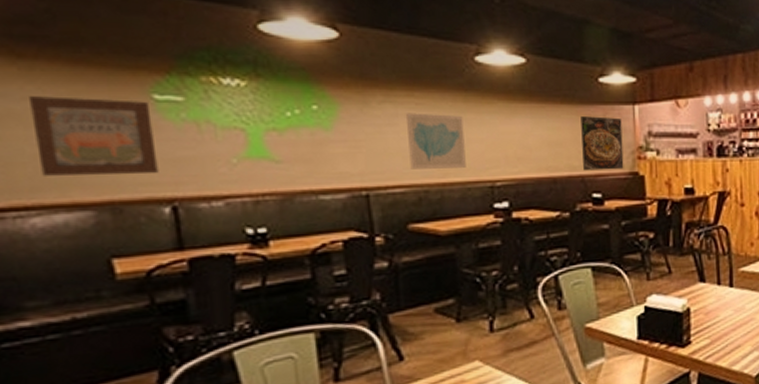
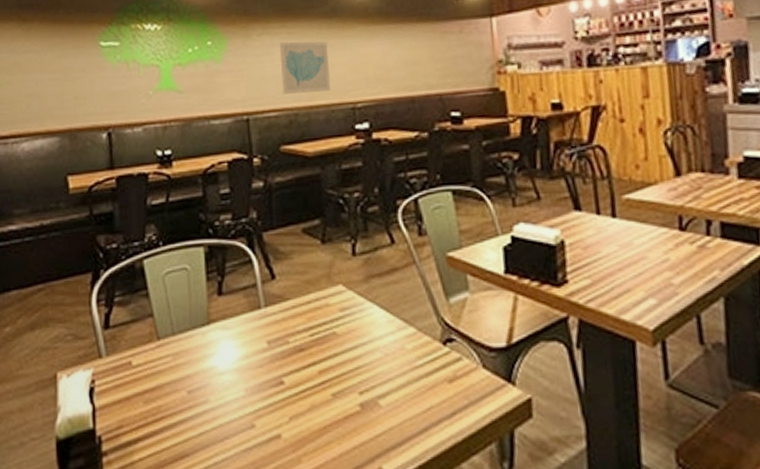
wall art: present [29,96,159,176] -> none [27,47,100,110]
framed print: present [581,116,624,171] -> none [437,32,483,89]

